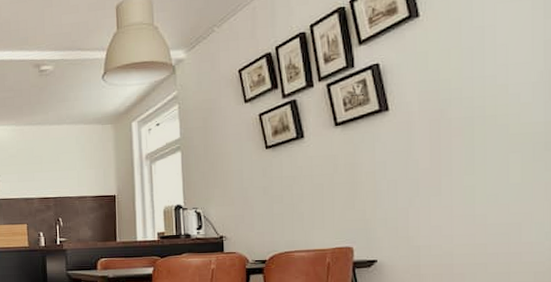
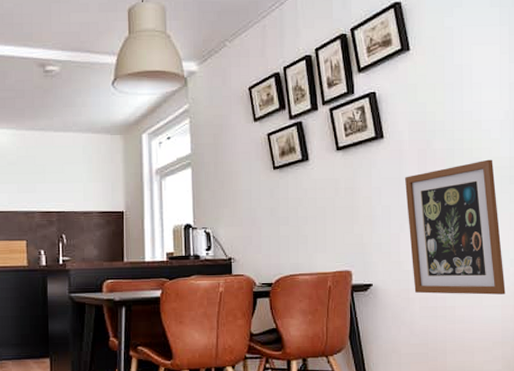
wall art: none [414,125,539,271] -> present [405,159,506,295]

